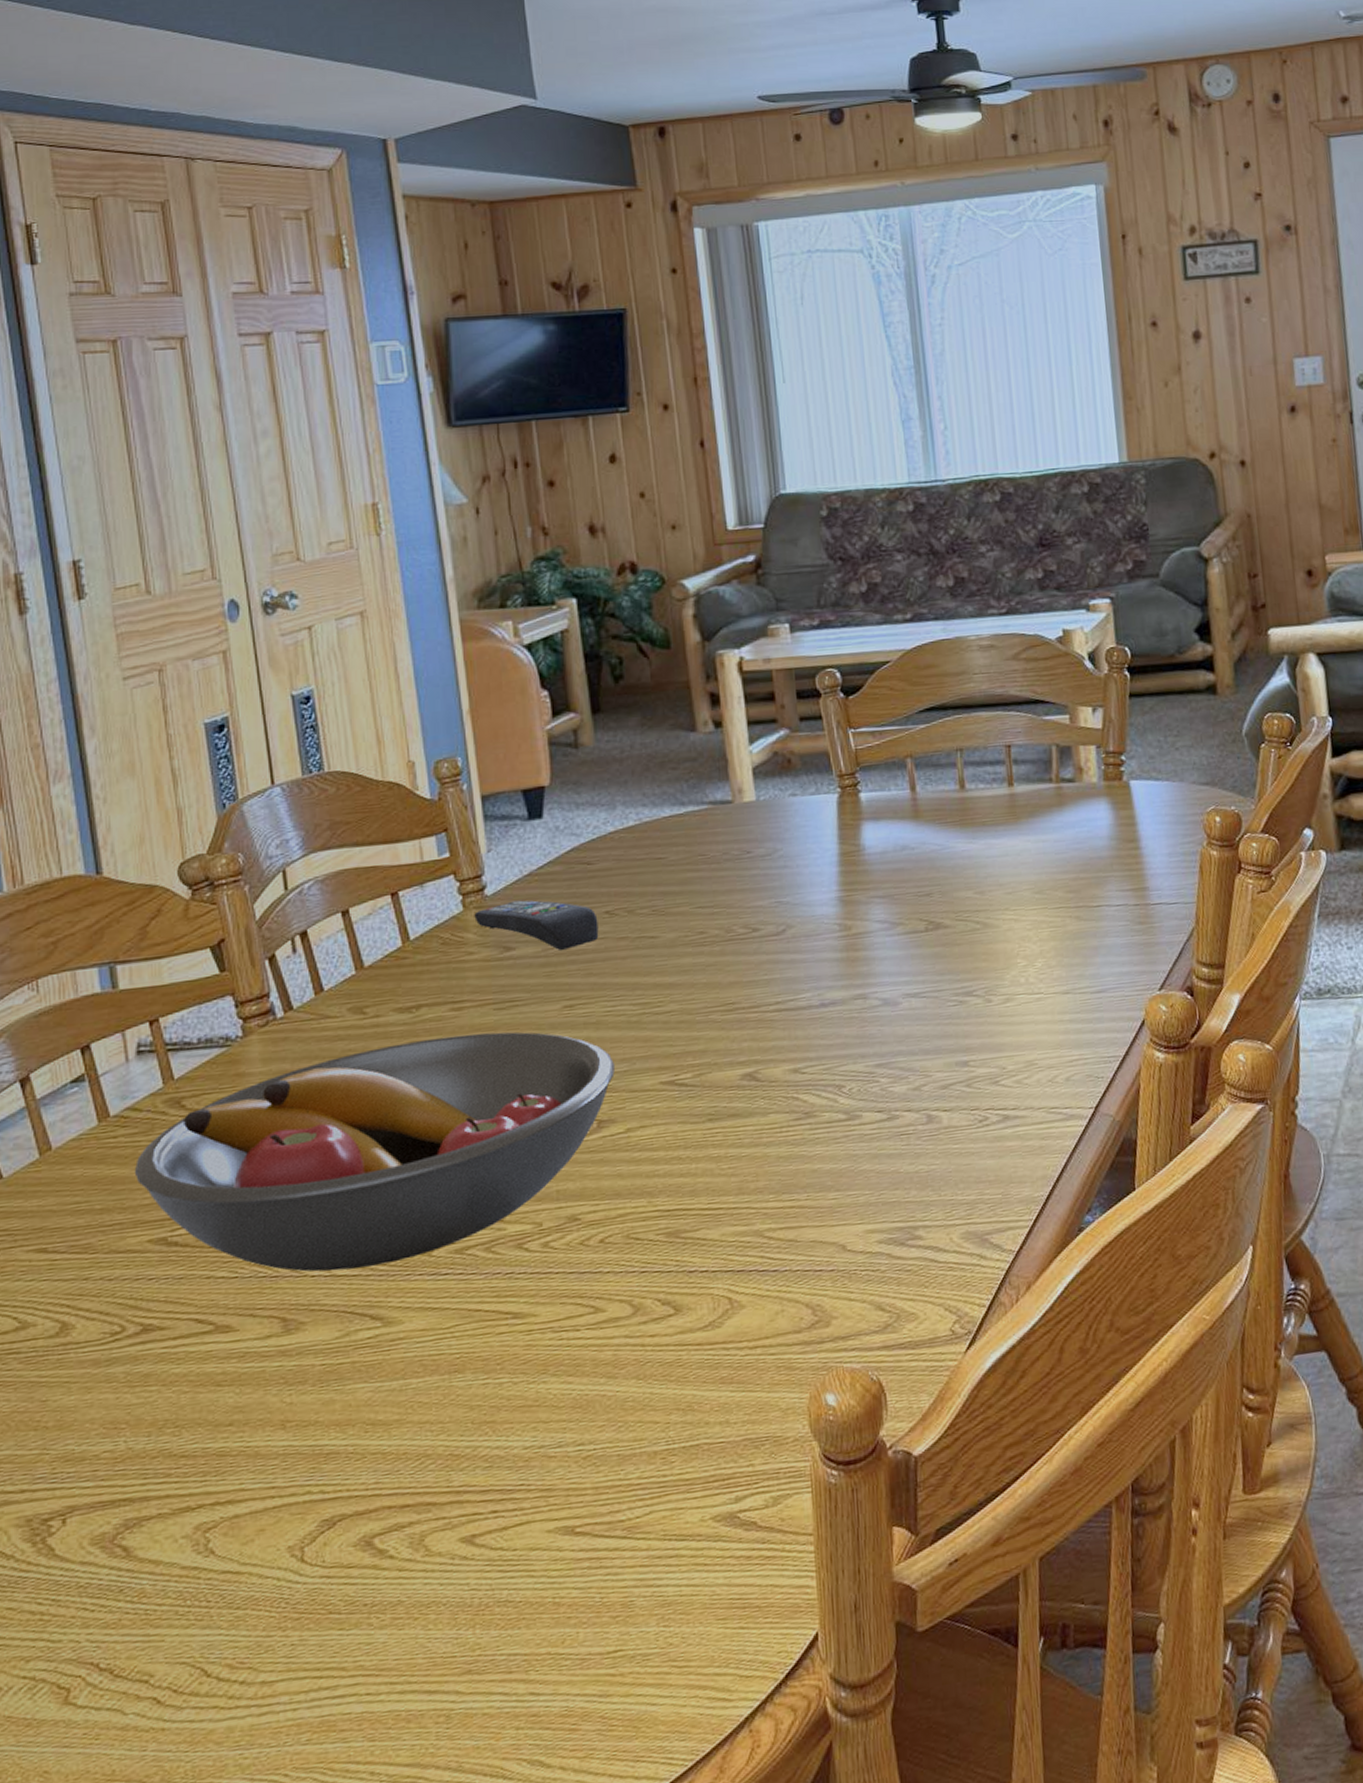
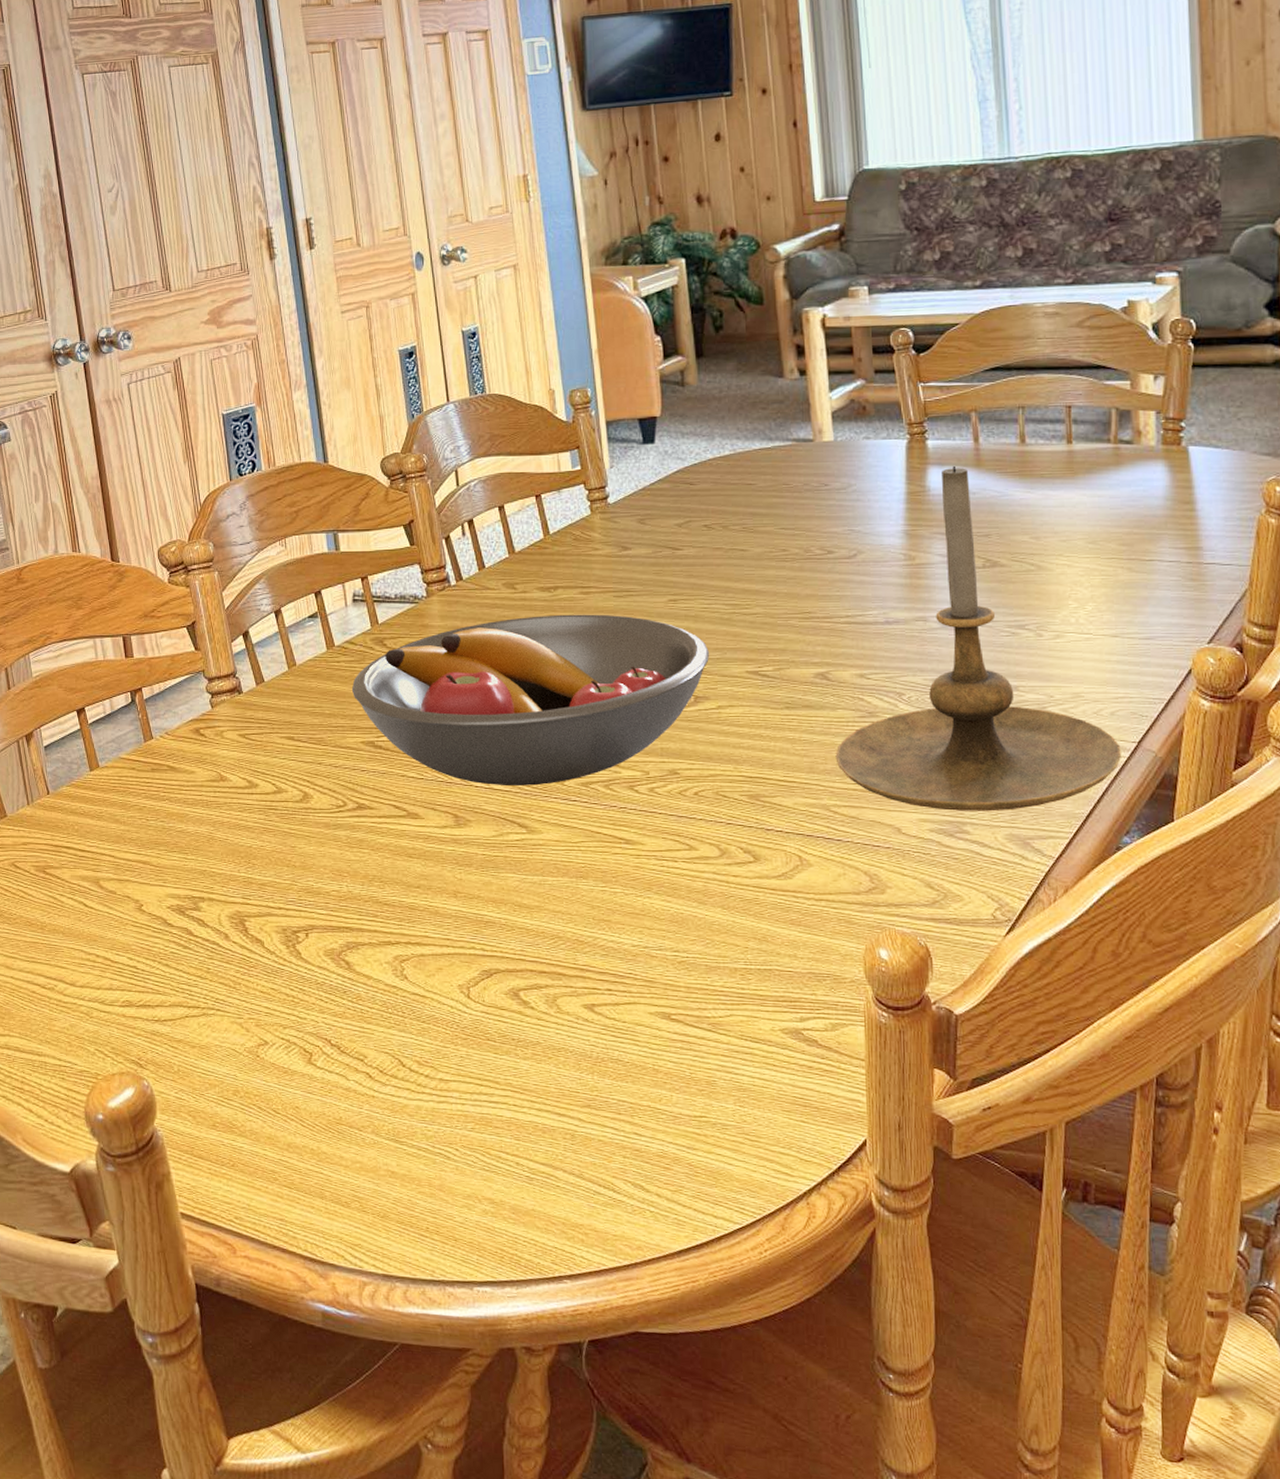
remote control: present [474,900,599,950] -> none [599,509,699,553]
candle holder: none [768,819,1080,1217] -> present [835,465,1122,812]

